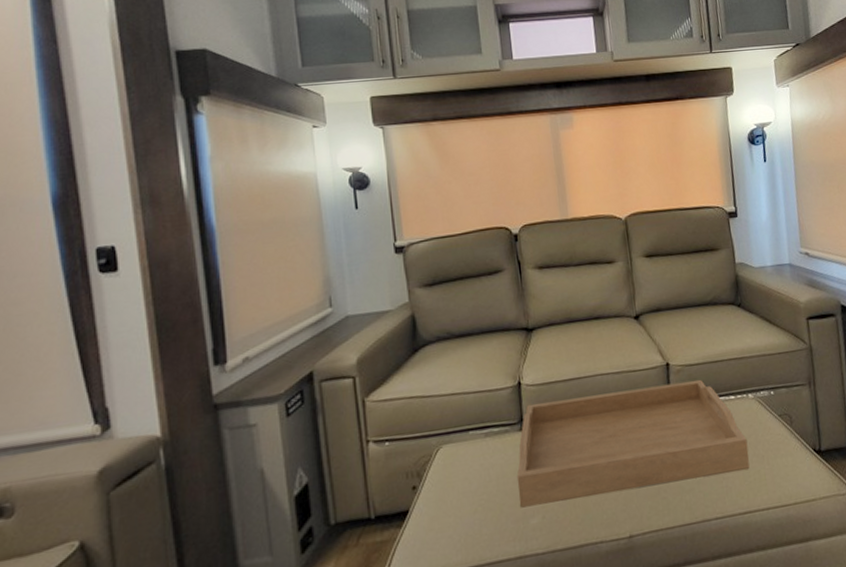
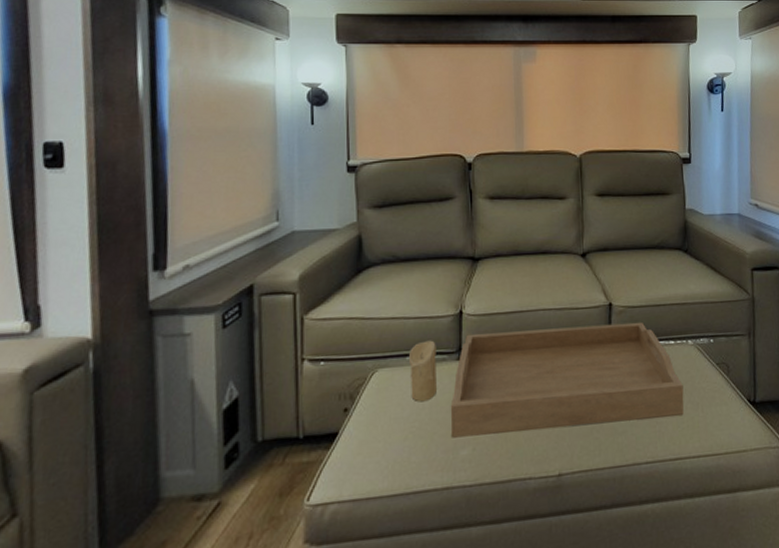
candle: none [471,413,502,475] -> present [408,340,437,402]

